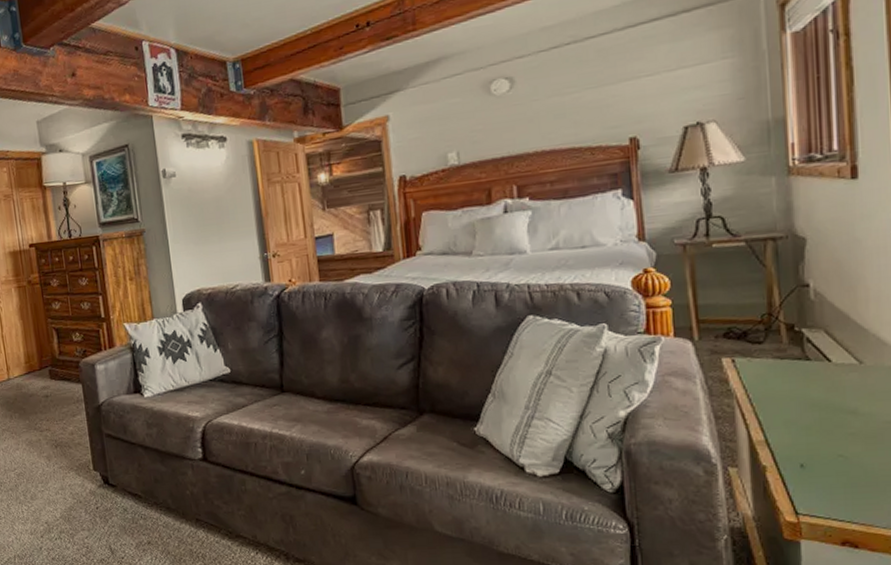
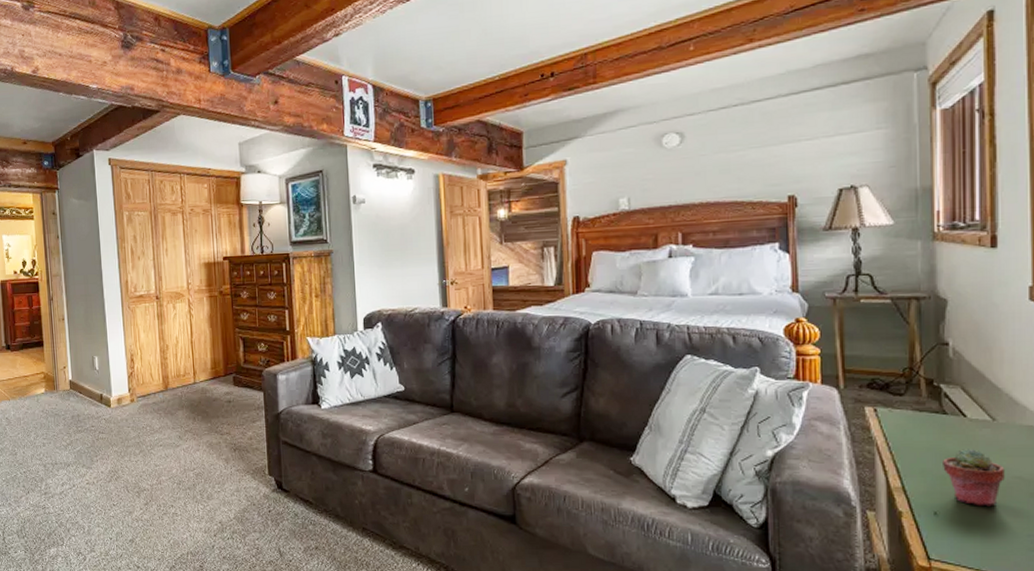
potted succulent: none [808,395,875,455] -> present [943,449,1005,507]

